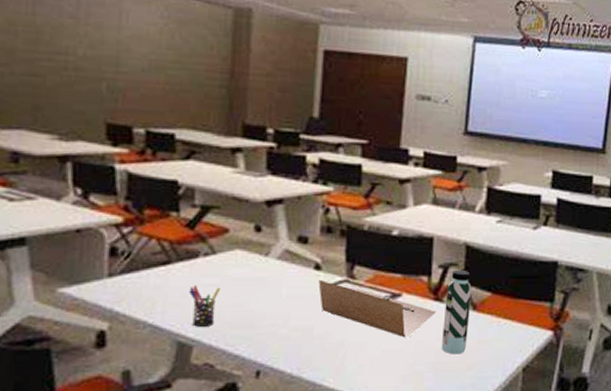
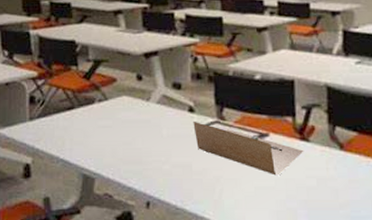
pen holder: present [189,285,221,327] -> none [89,127,113,162]
water bottle: present [441,269,472,355] -> none [311,110,338,193]

